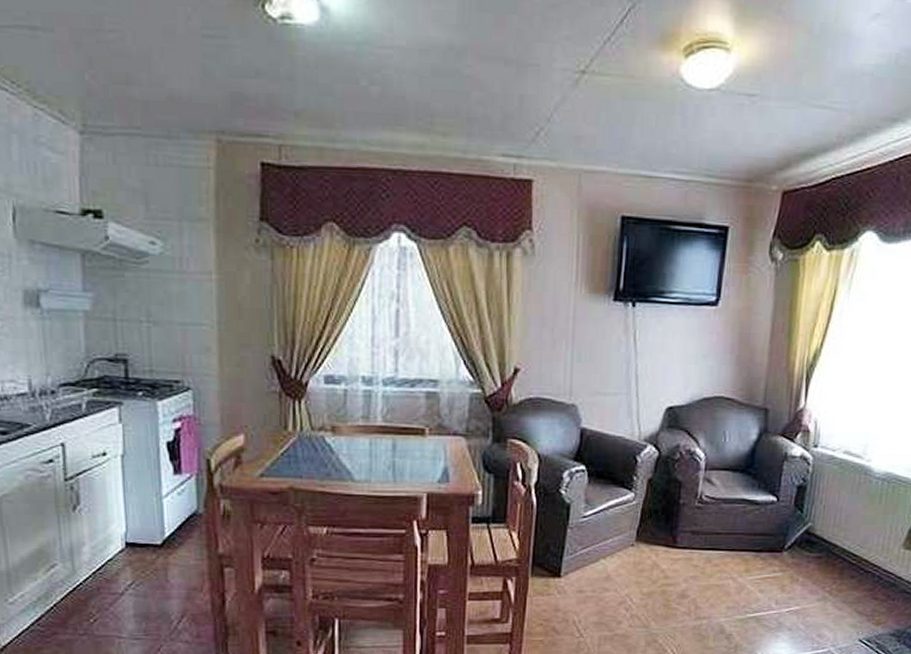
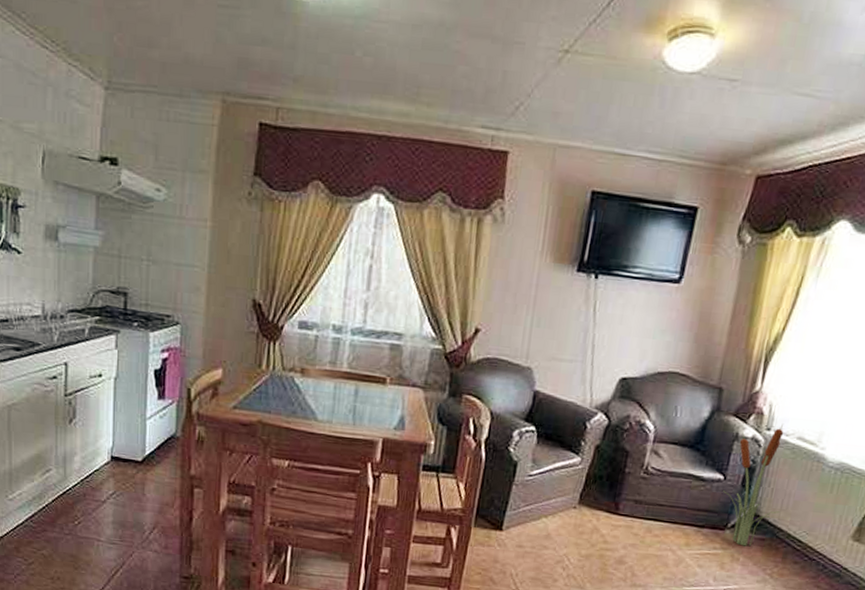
decorative plant: none [777,439,833,566] -> present [723,423,784,546]

